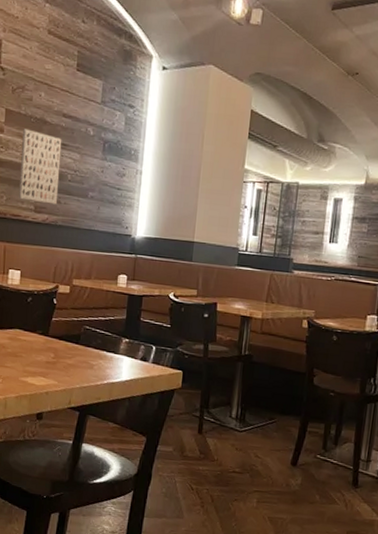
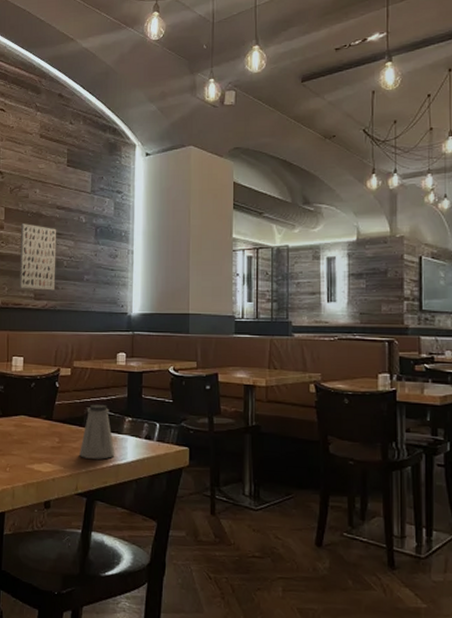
saltshaker: none [74,324,110,377] -> present [79,405,115,459]

